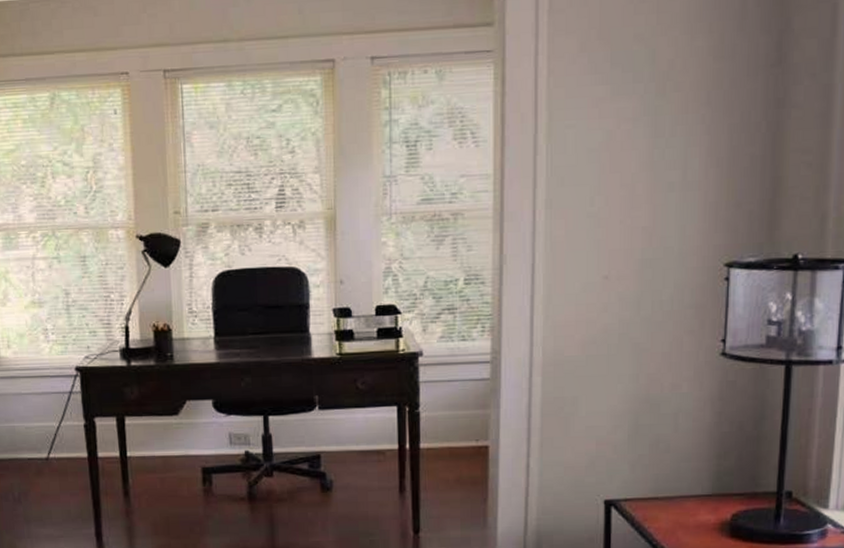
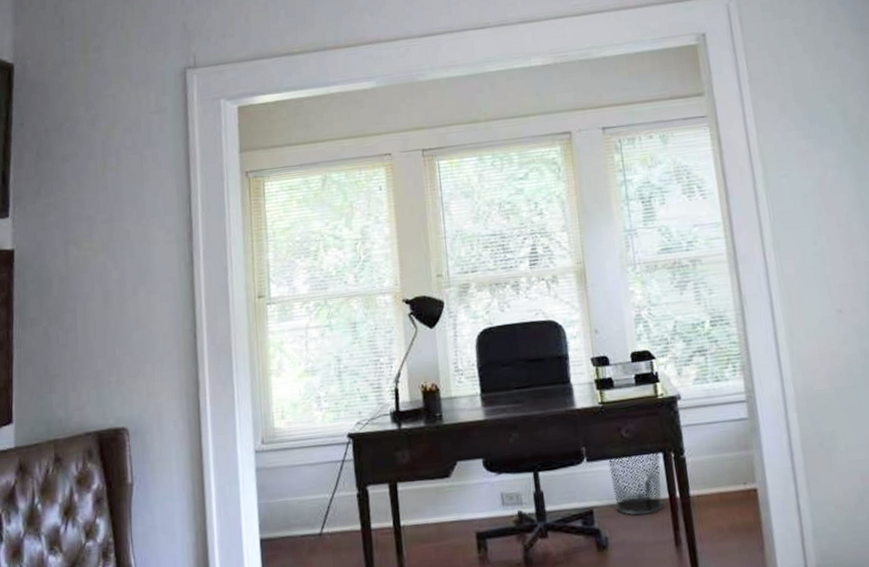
waste bin: none [341,405,394,463] -> present [608,452,663,516]

